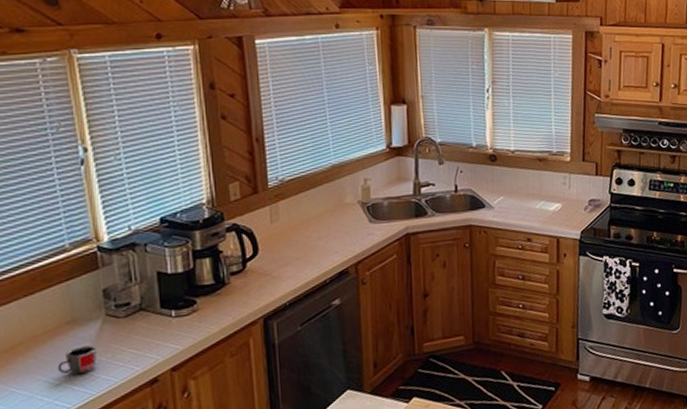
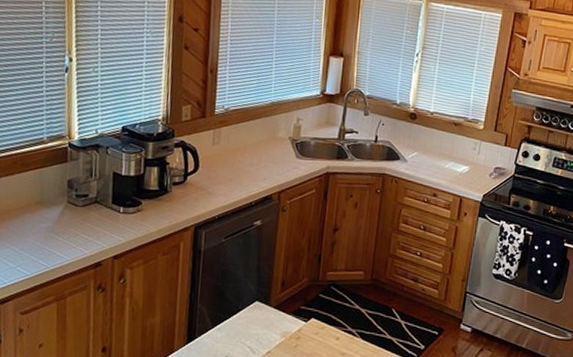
mug: present [57,345,97,375] -> none [23,225,56,249]

